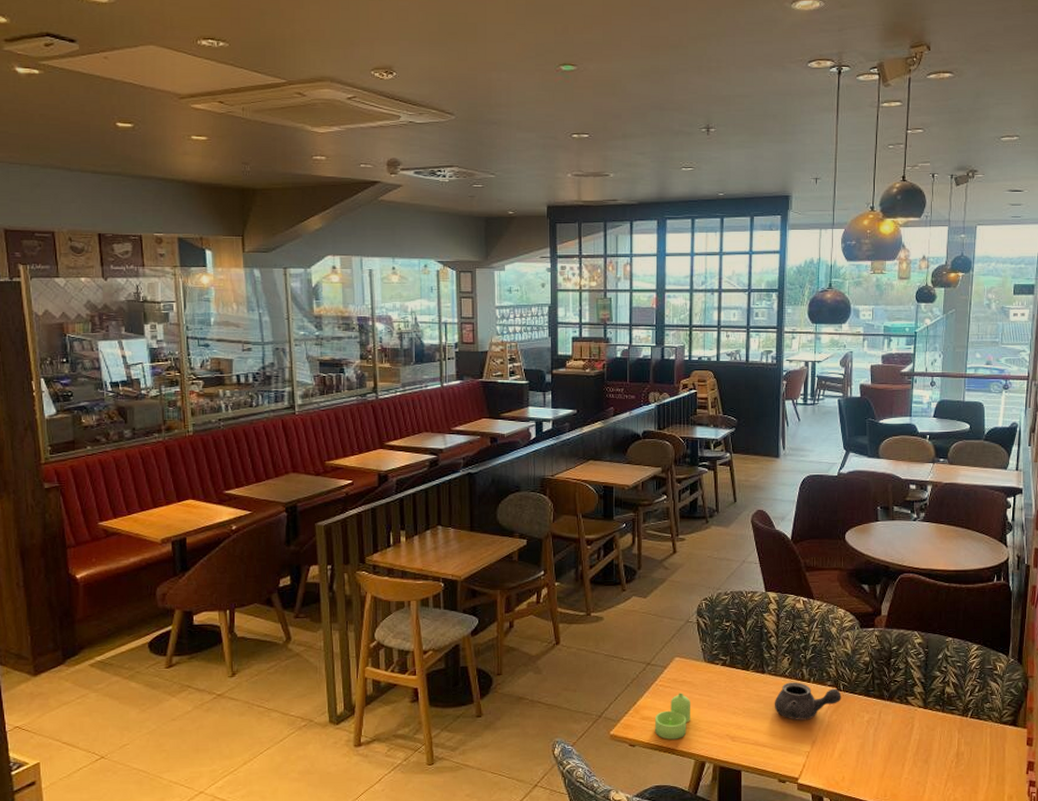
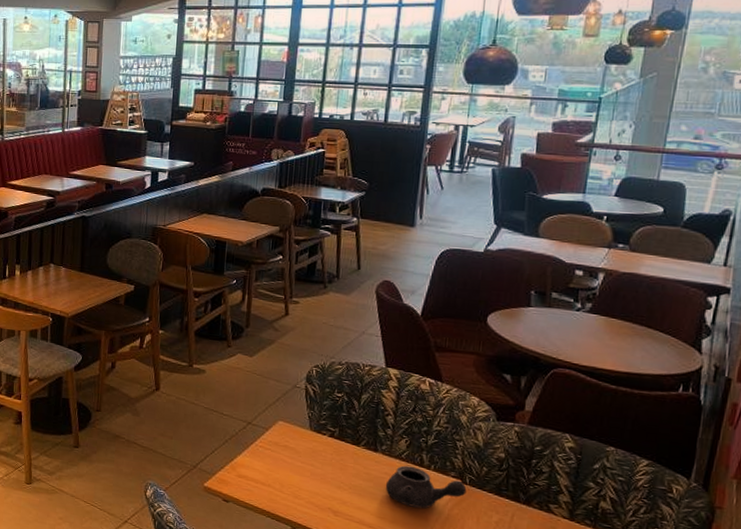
sugar dispenser: present [654,693,691,740] -> none [250,457,292,503]

